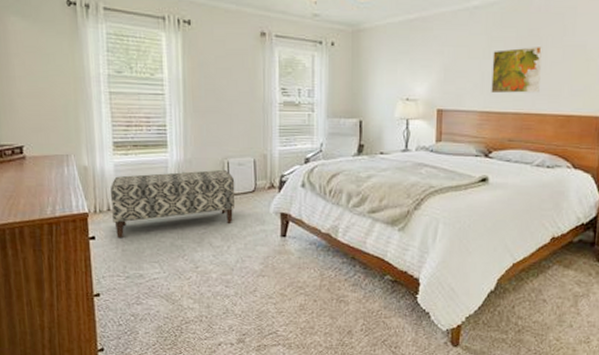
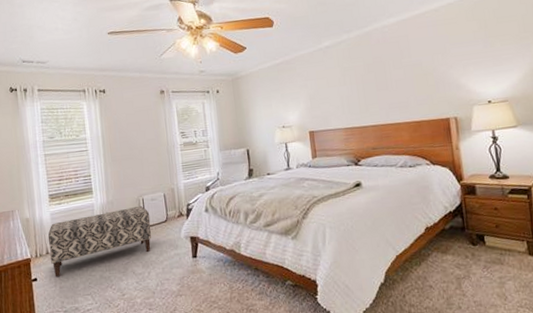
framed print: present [491,47,543,94] -> none [347,70,391,113]

